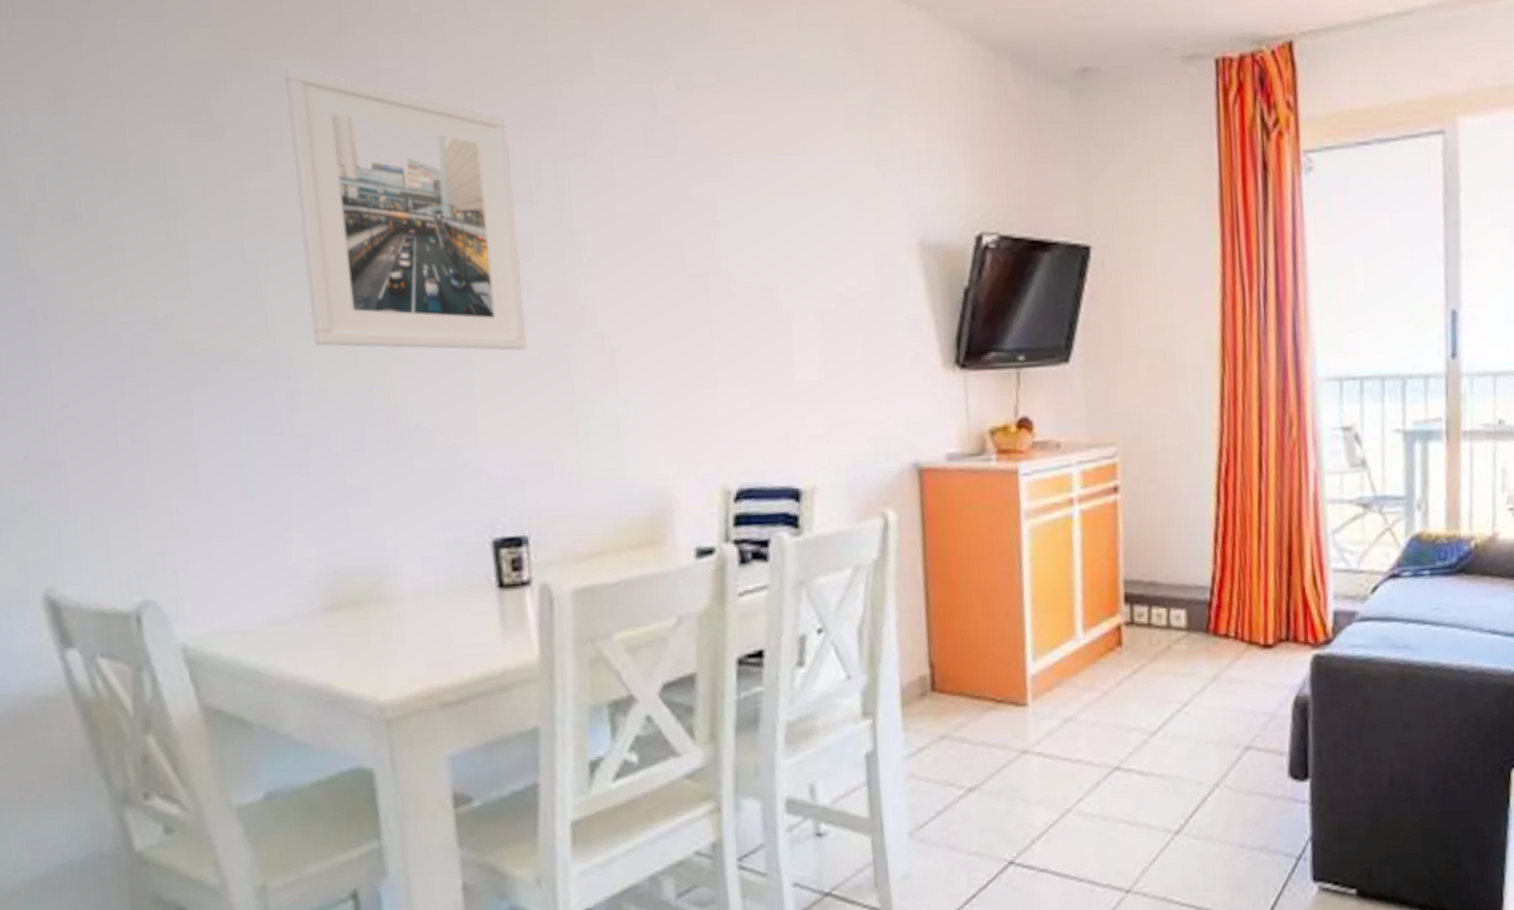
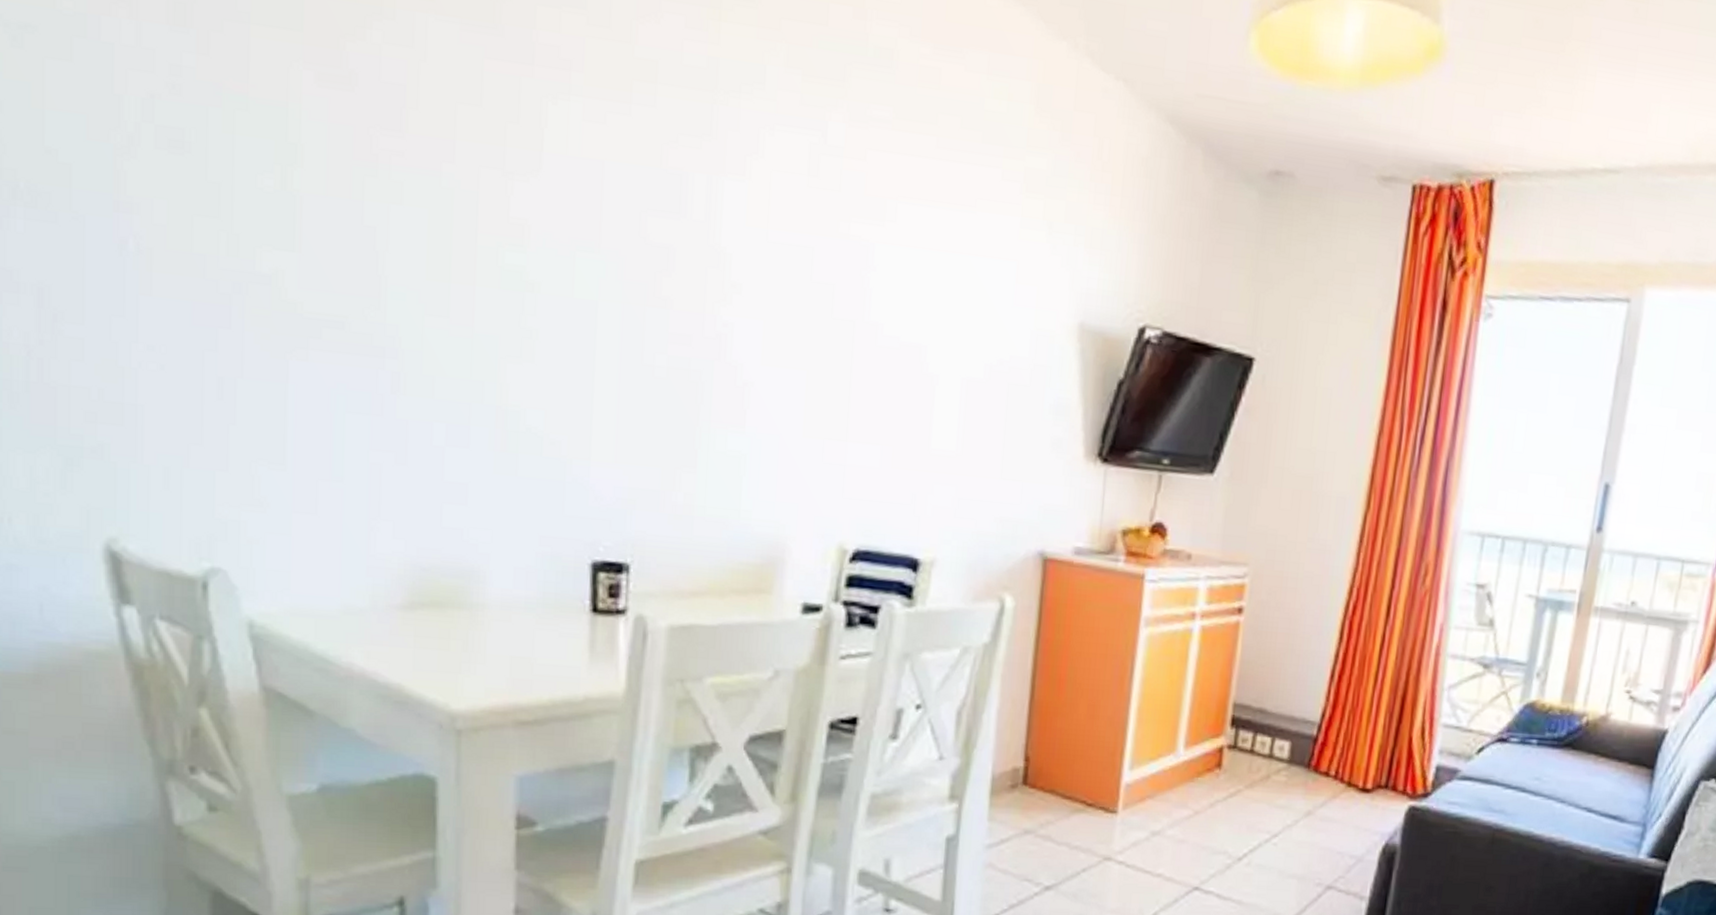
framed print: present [284,66,527,351] -> none [427,22,665,369]

